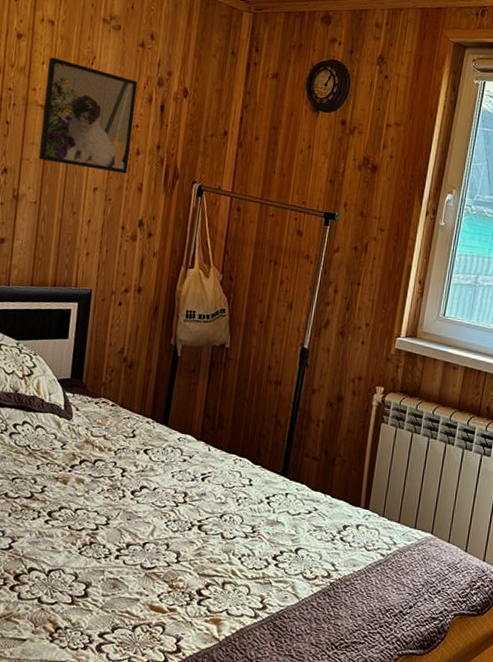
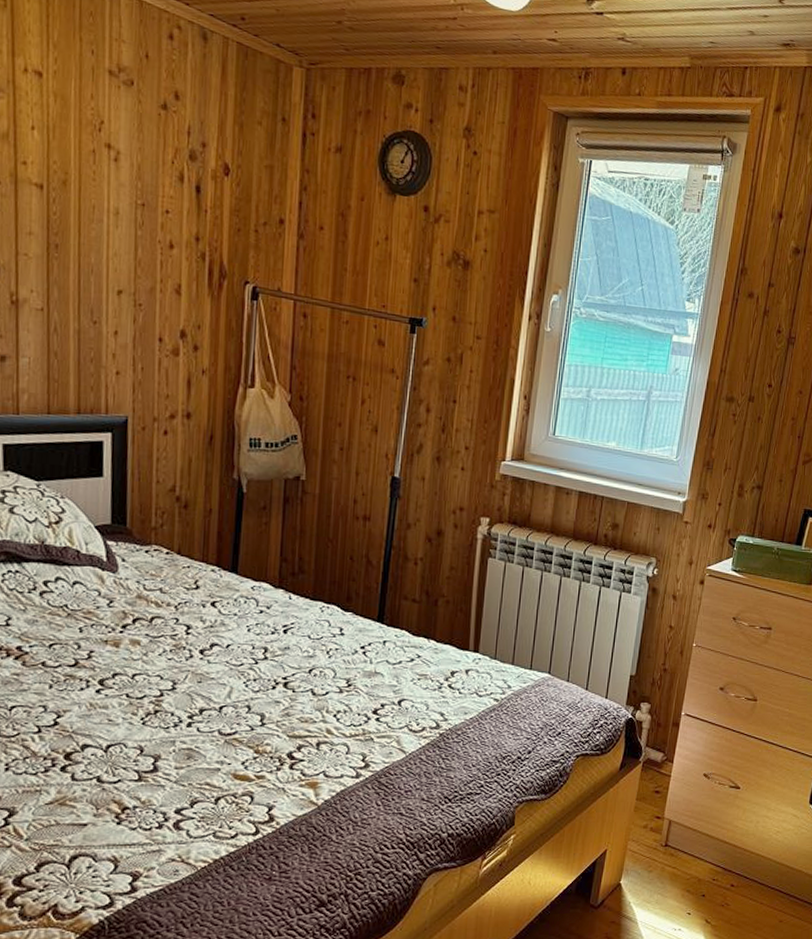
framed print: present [38,57,138,174] -> none [39,120,163,273]

